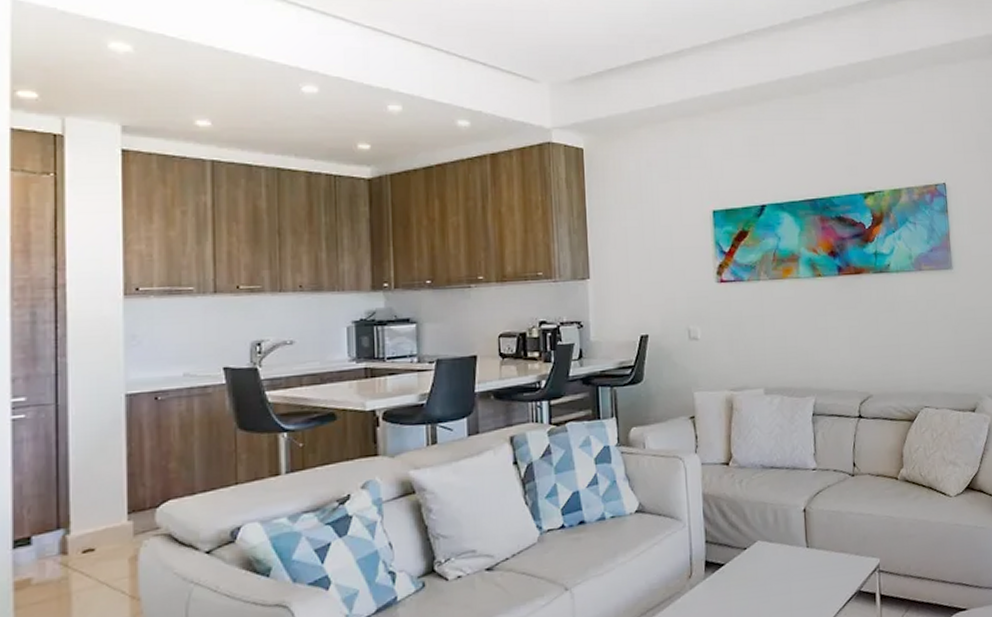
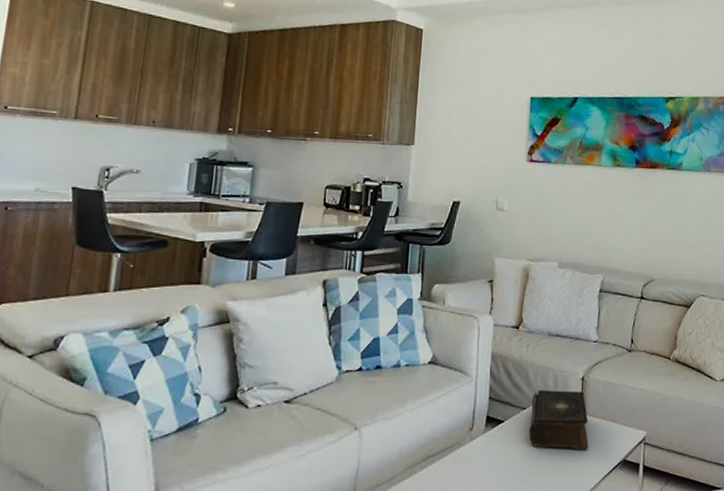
book: none [751,523,819,588] -> present [529,390,589,449]

